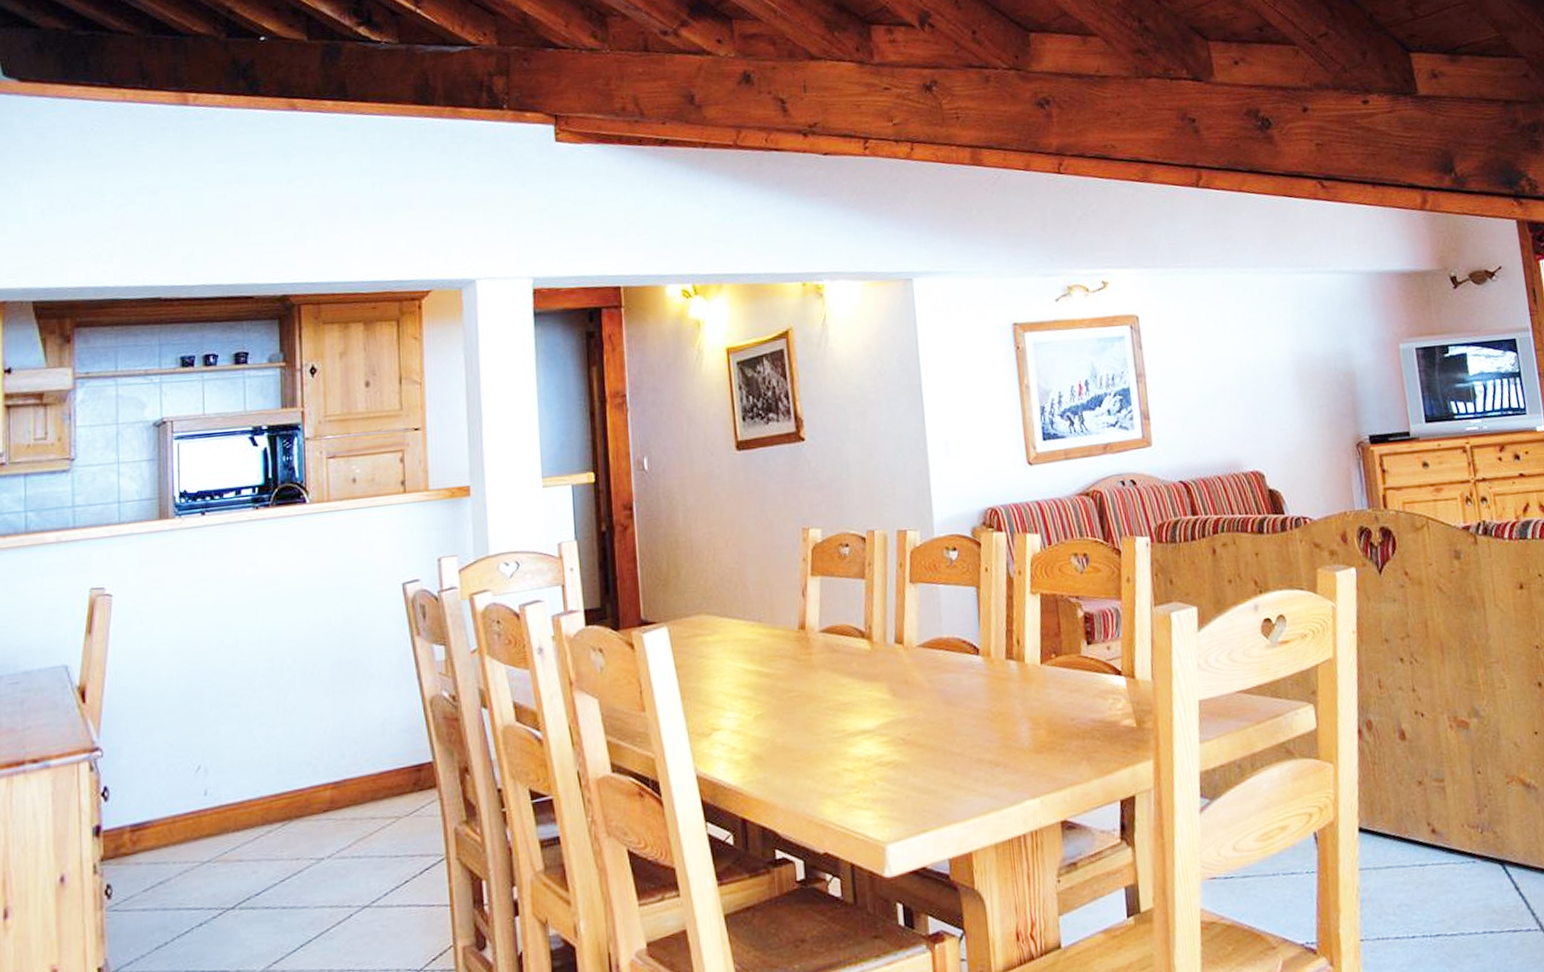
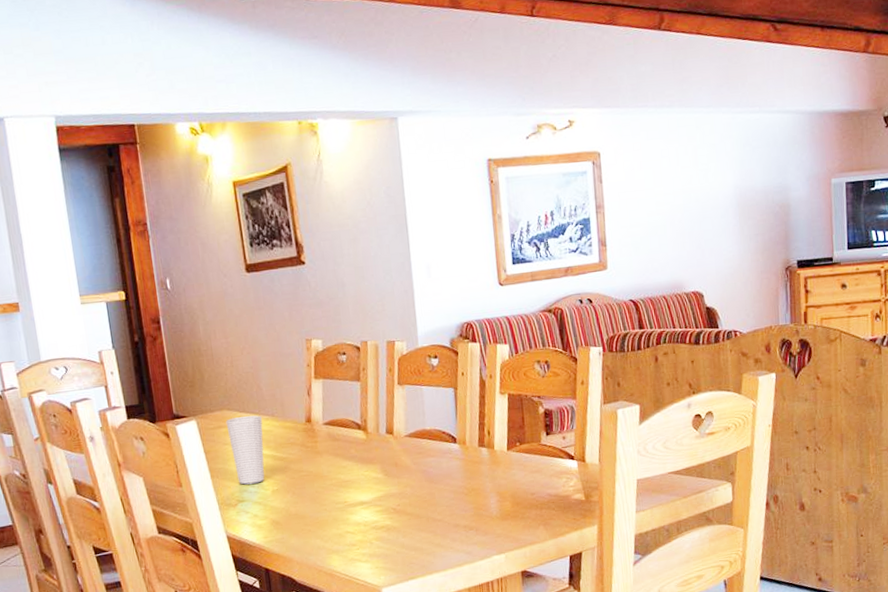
cup: none [703,621,747,709] -> present [226,415,265,485]

